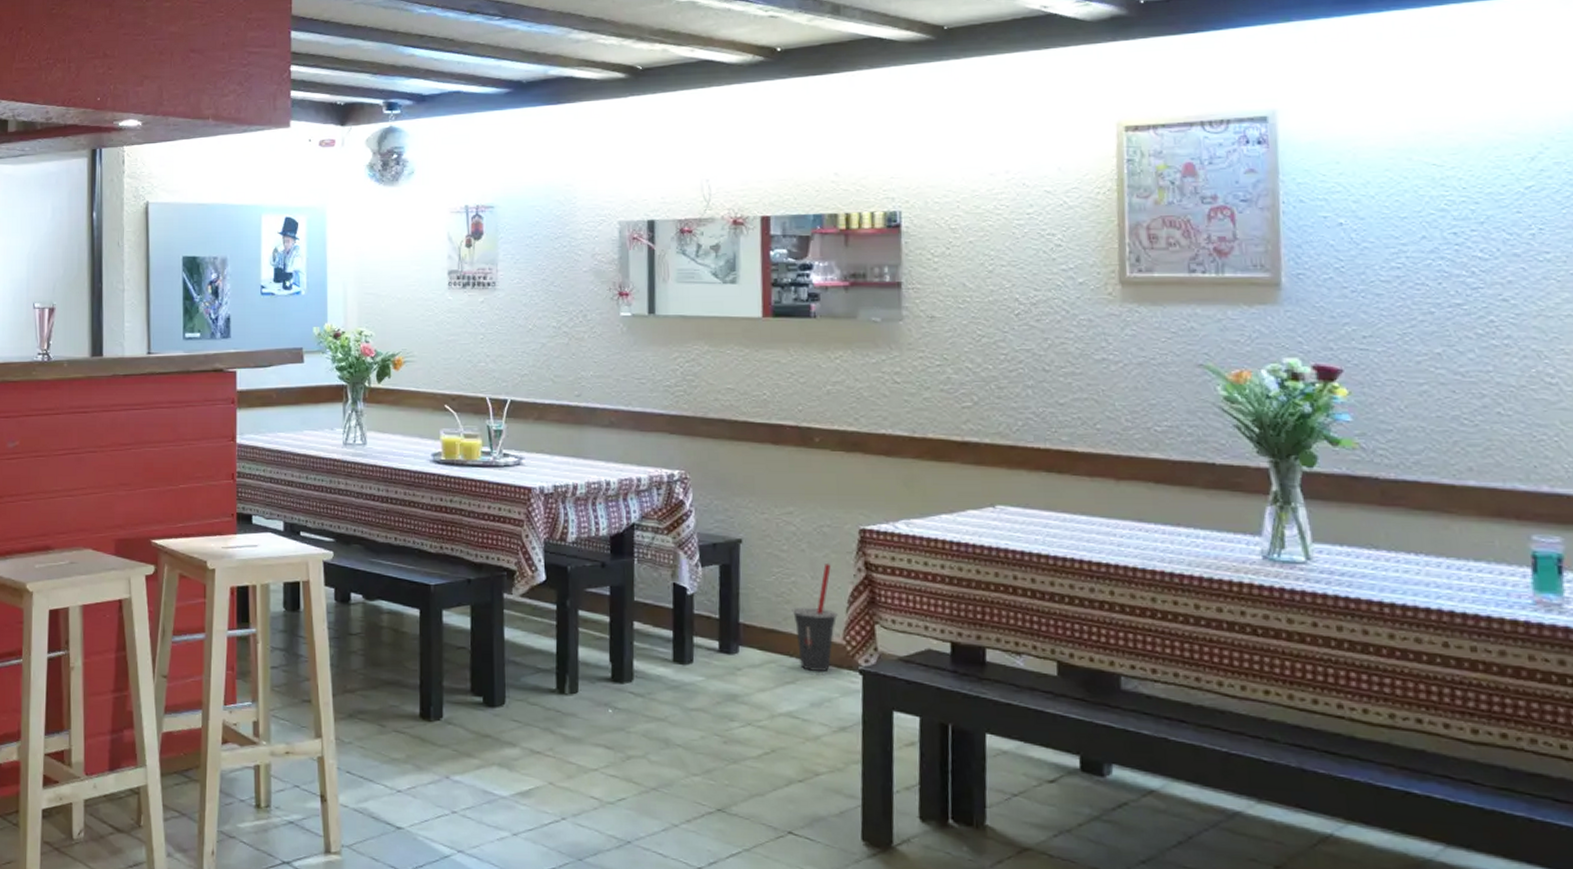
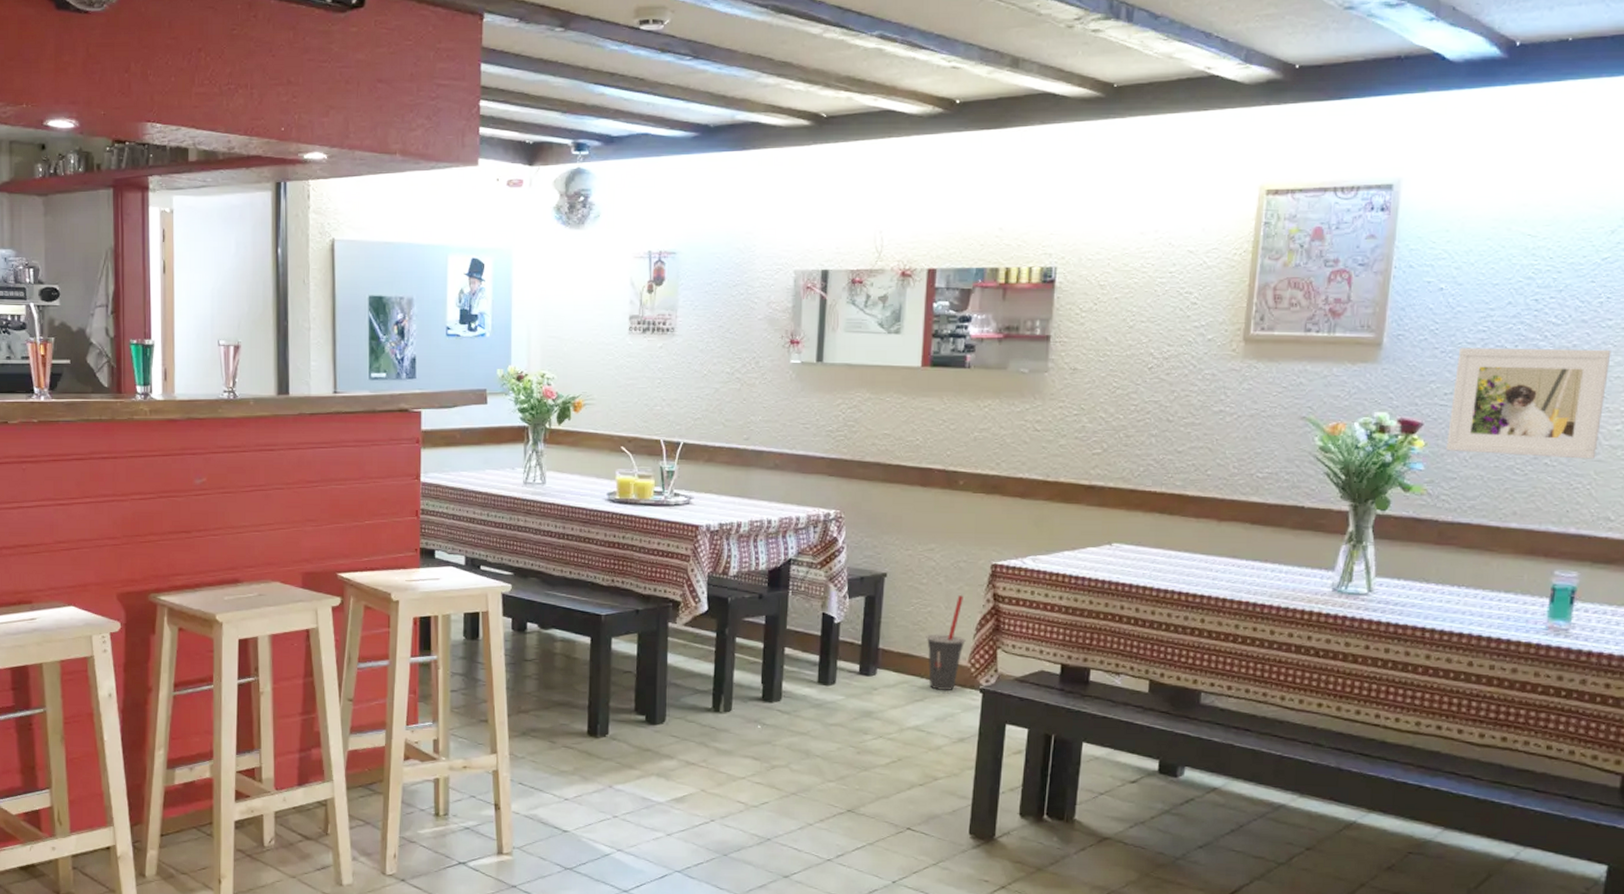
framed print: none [1372,285,1559,407] -> present [1445,347,1611,459]

